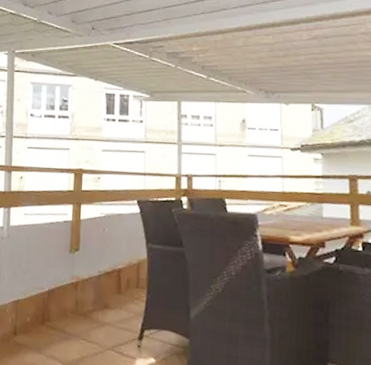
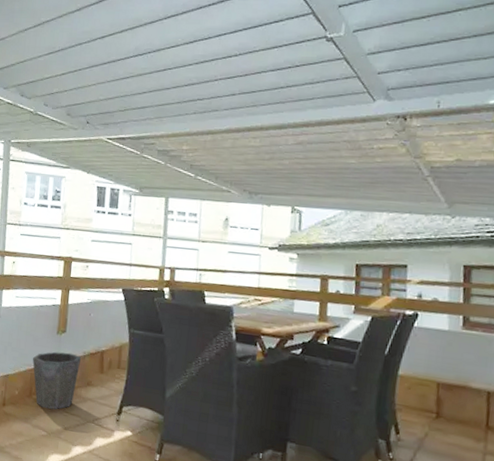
waste bin: none [44,272,96,337] -> present [32,351,81,410]

